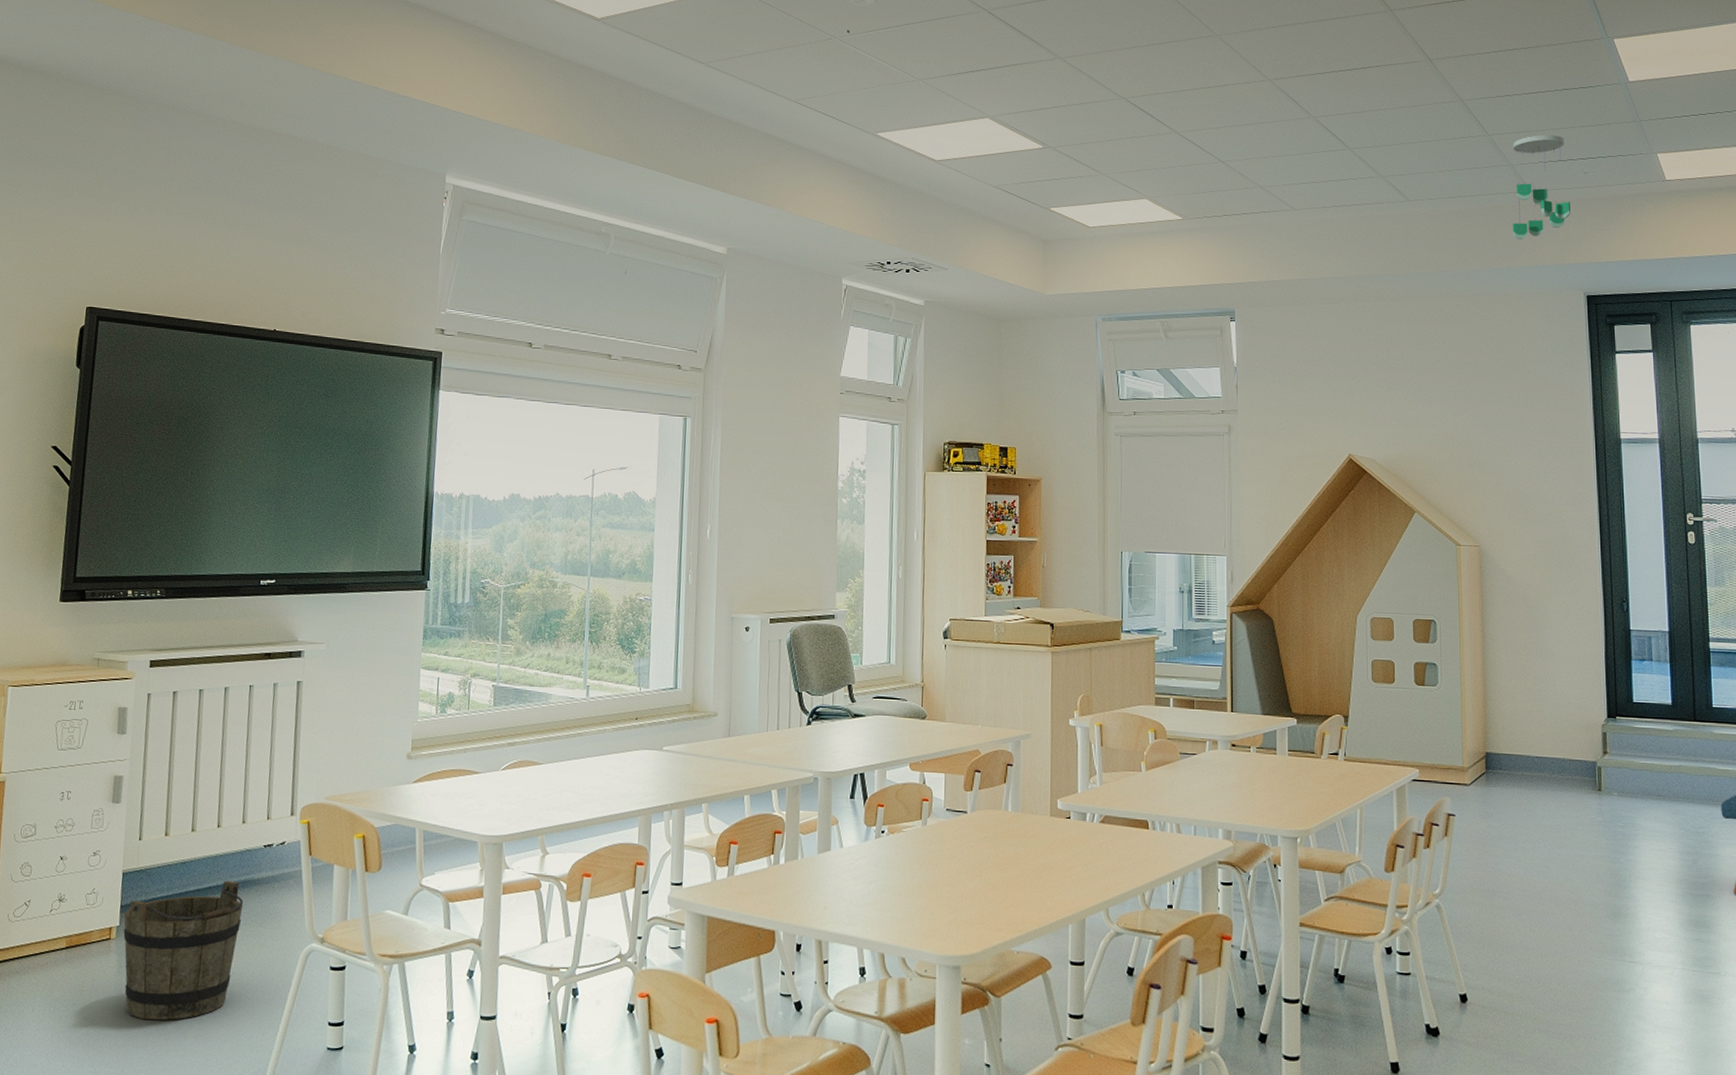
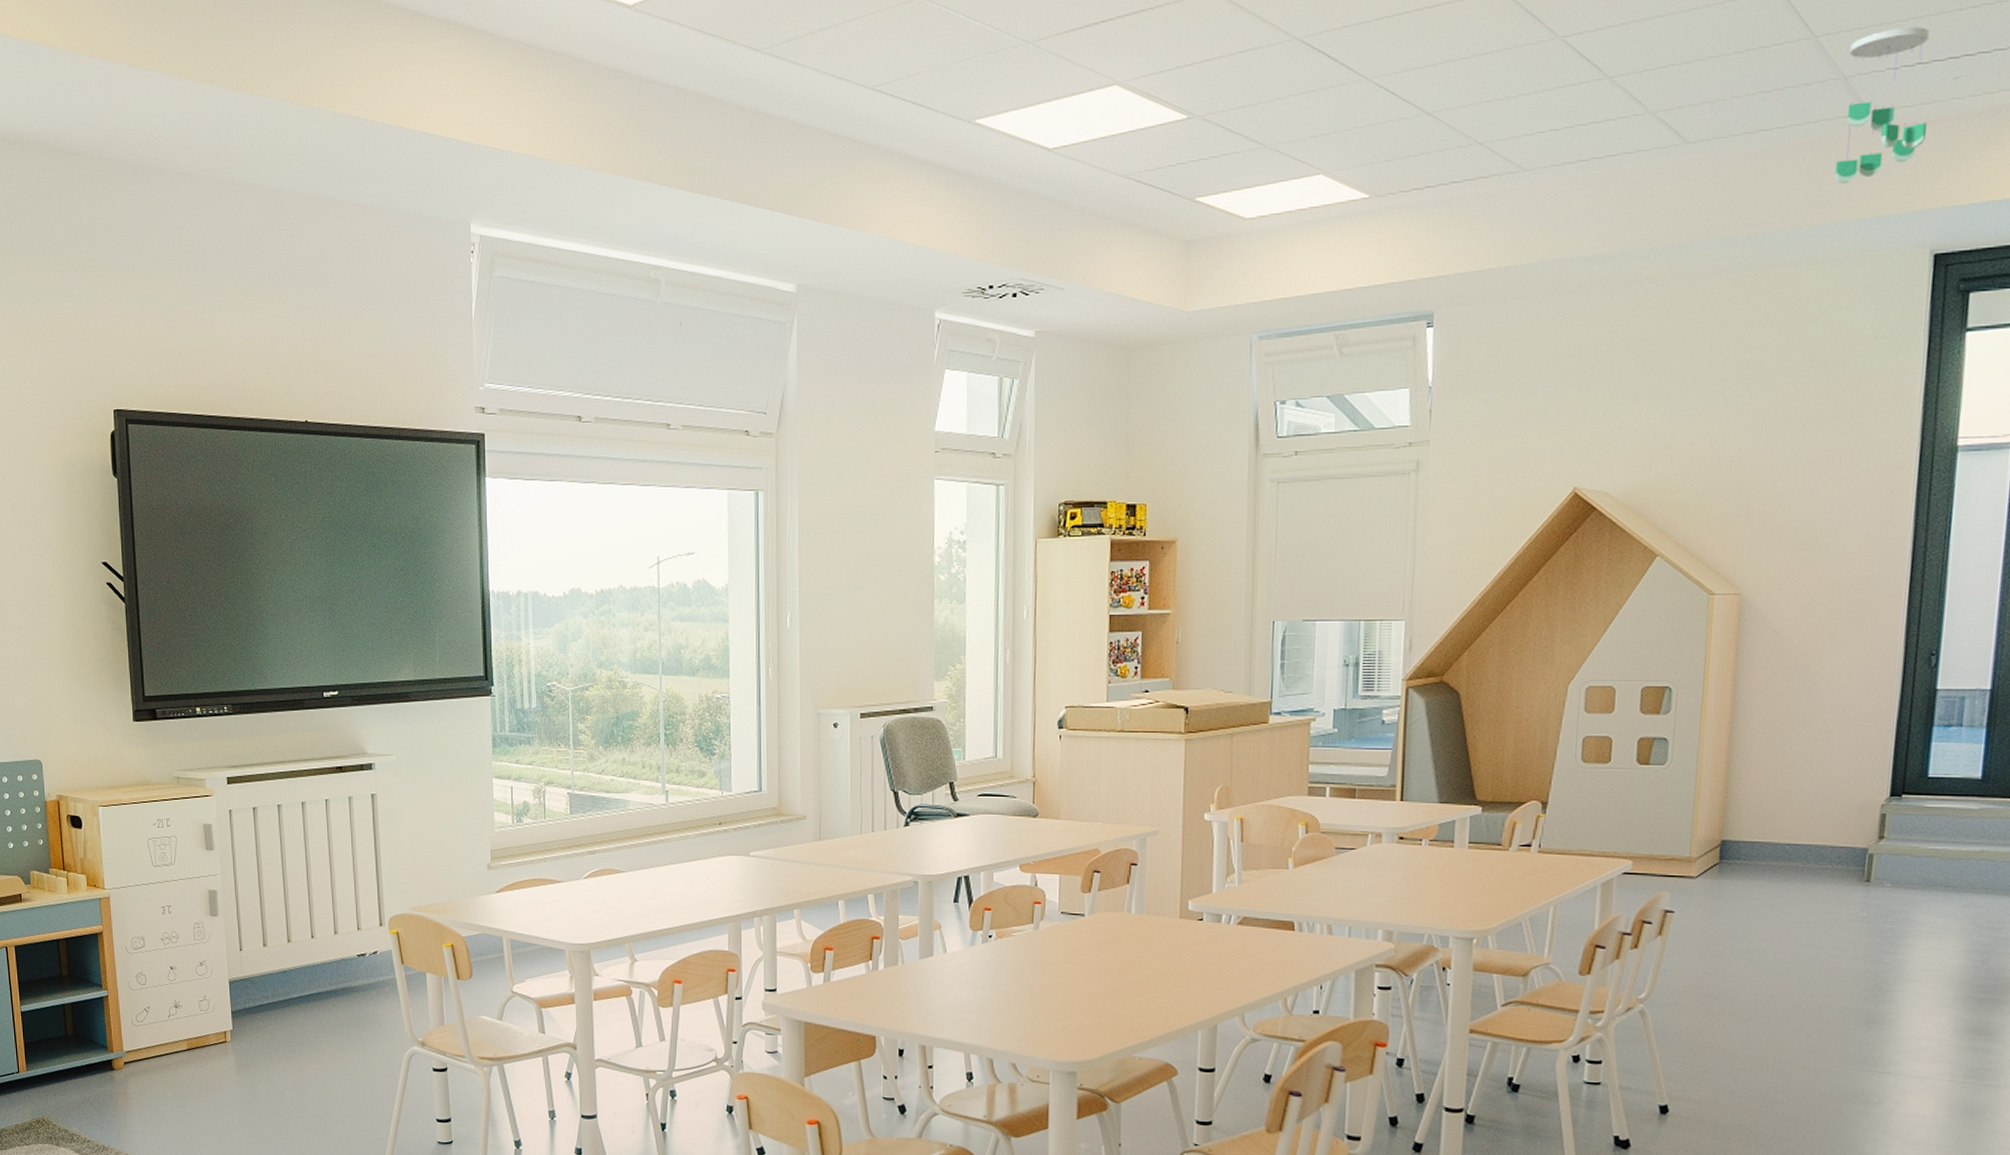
bucket: present [123,880,244,1021] -> none [236,988,345,1116]

